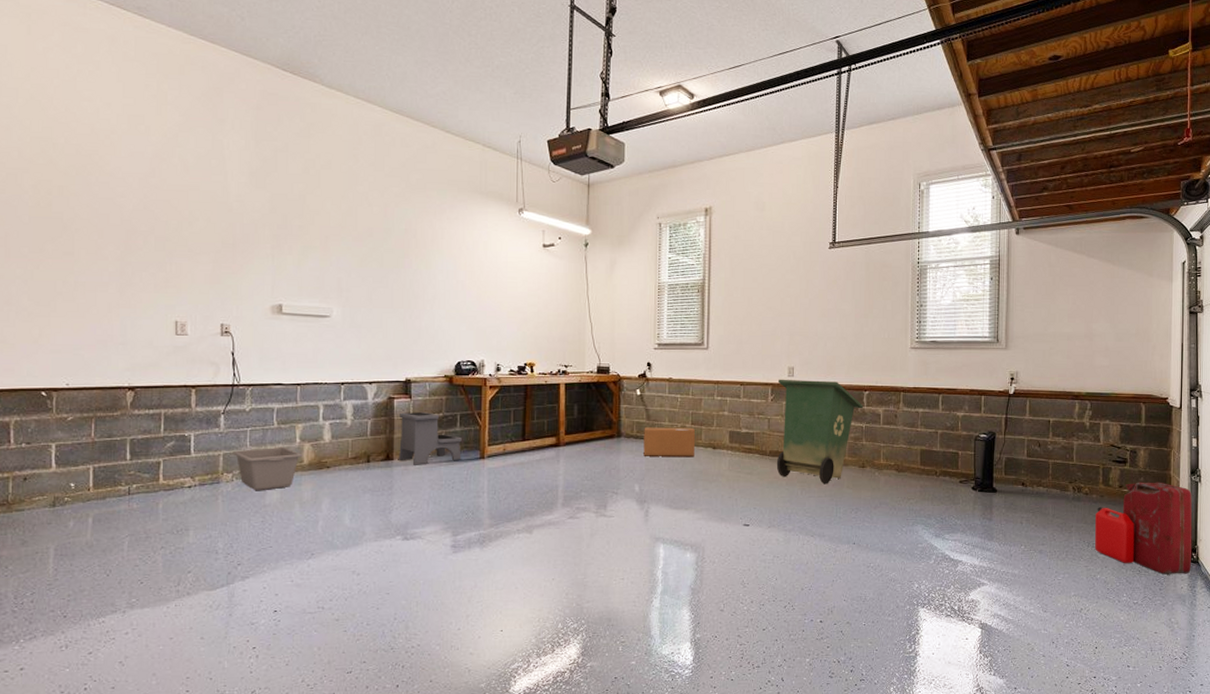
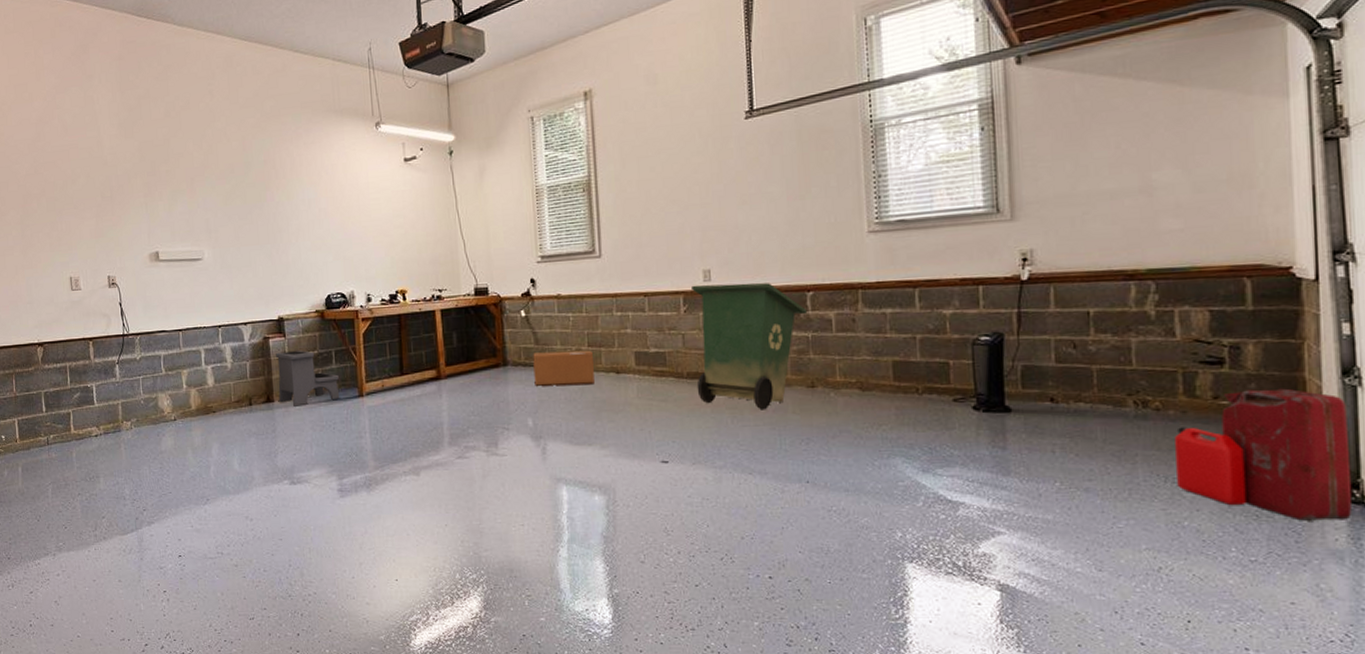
storage bin: present [232,446,303,491] -> none [129,393,191,438]

